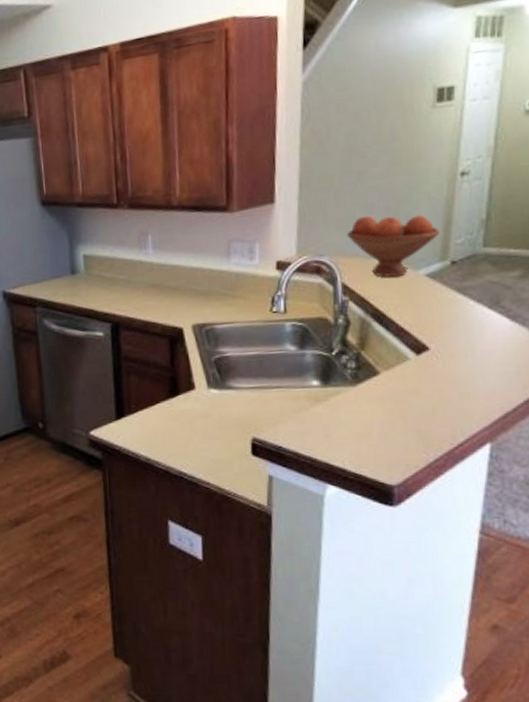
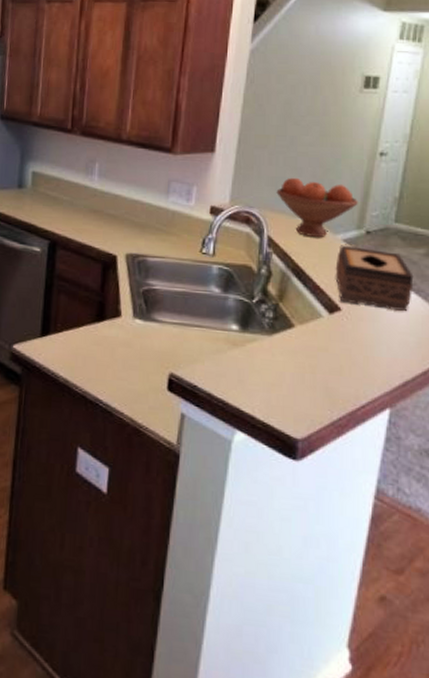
tissue box: none [419,280,509,342] -> present [335,245,414,312]

